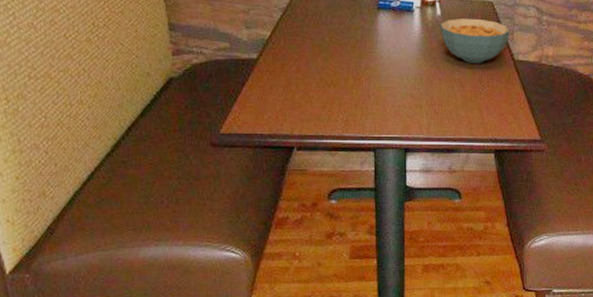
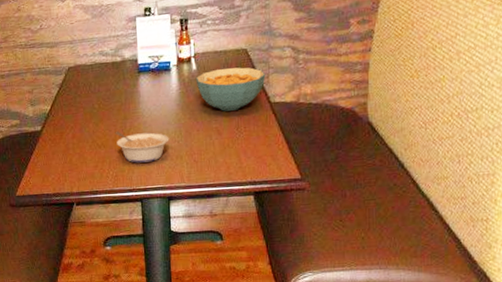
legume: none [347,70,409,108] -> present [115,131,170,163]

